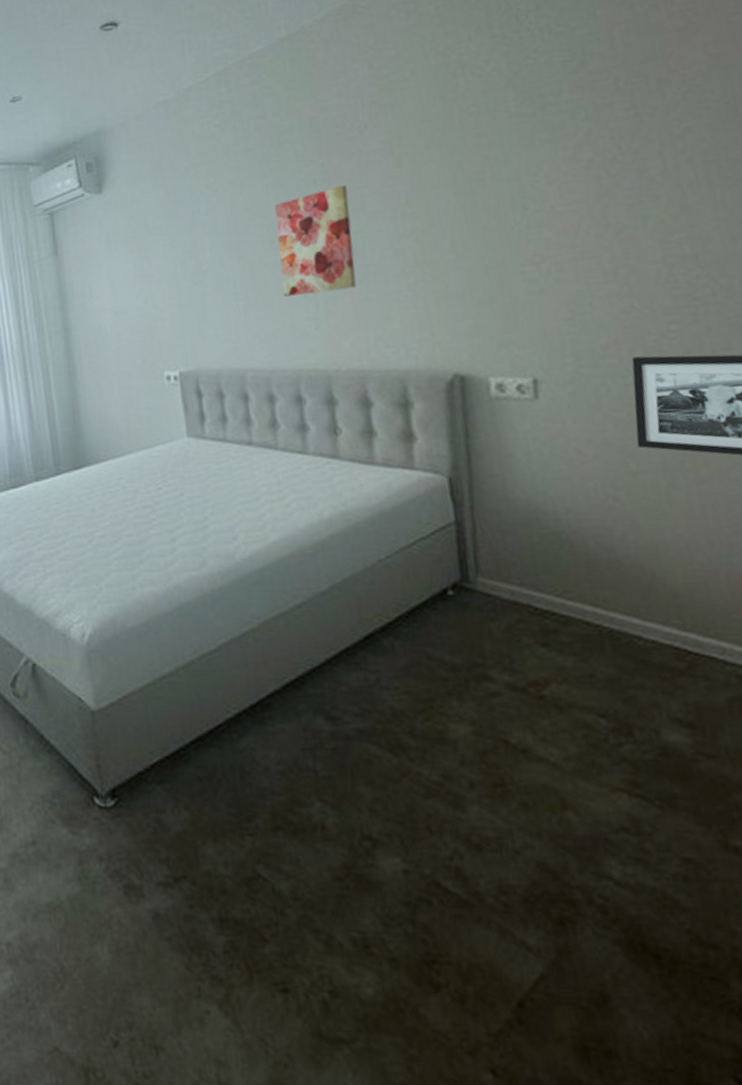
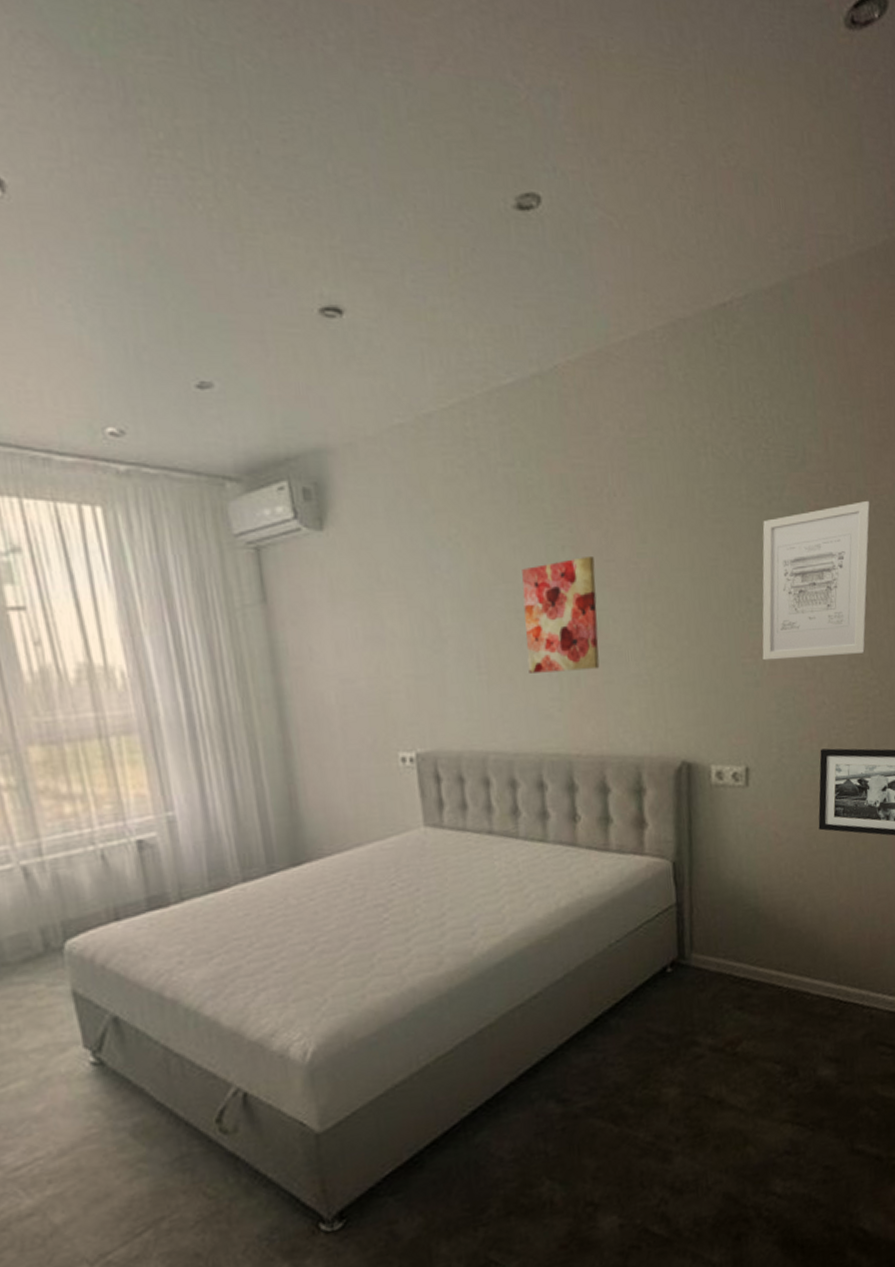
wall art: none [536,87,686,267] -> present [762,500,870,661]

